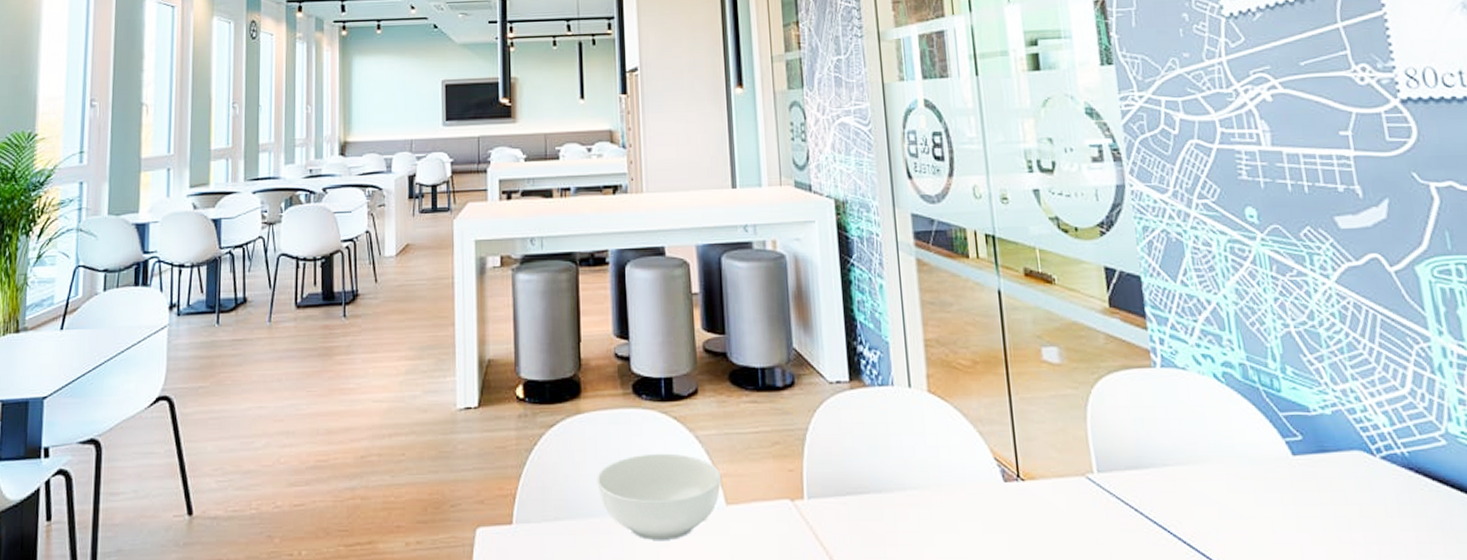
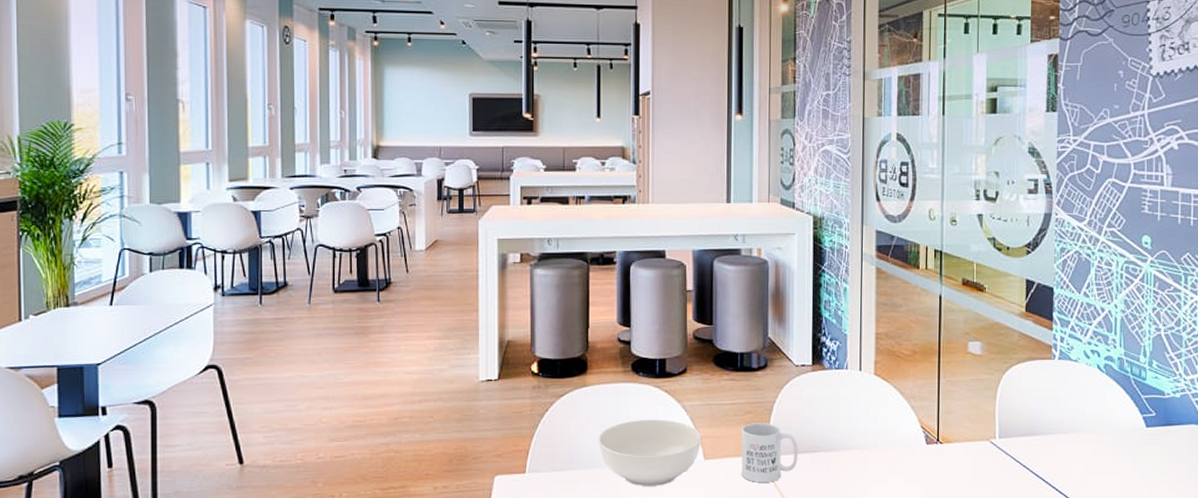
mug: none [768,456,842,534] -> present [741,423,798,482]

